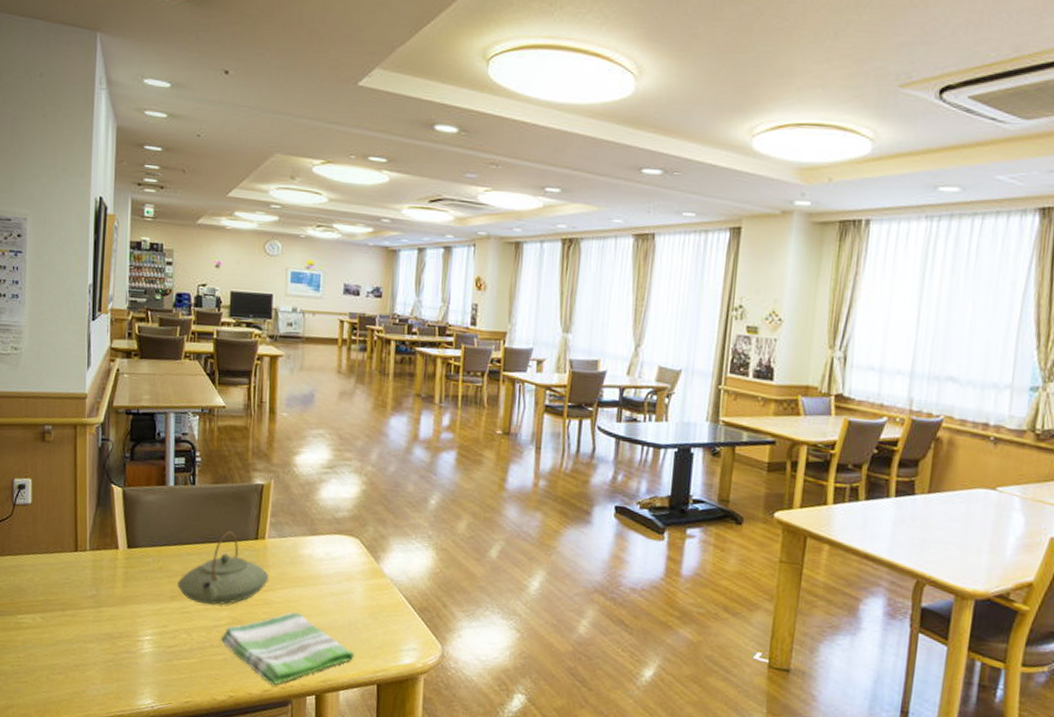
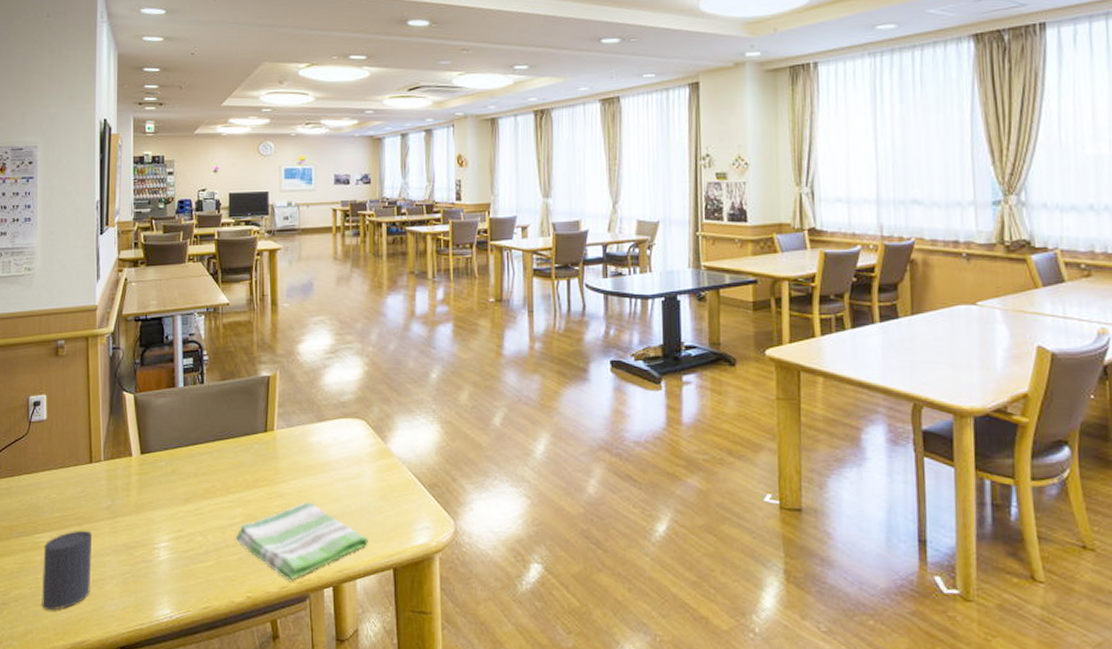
cup: none [23,615,76,689] -> present [42,530,93,611]
teapot: present [178,531,269,606] -> none [191,426,280,504]

